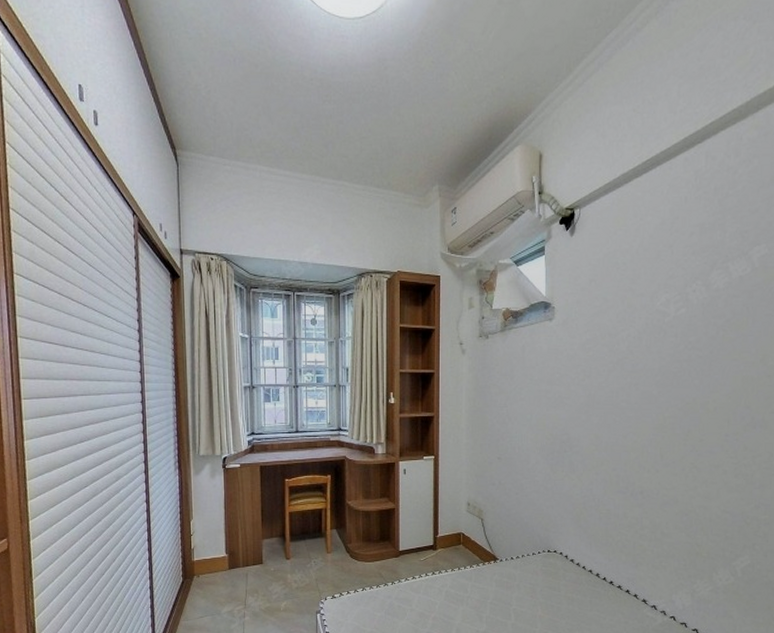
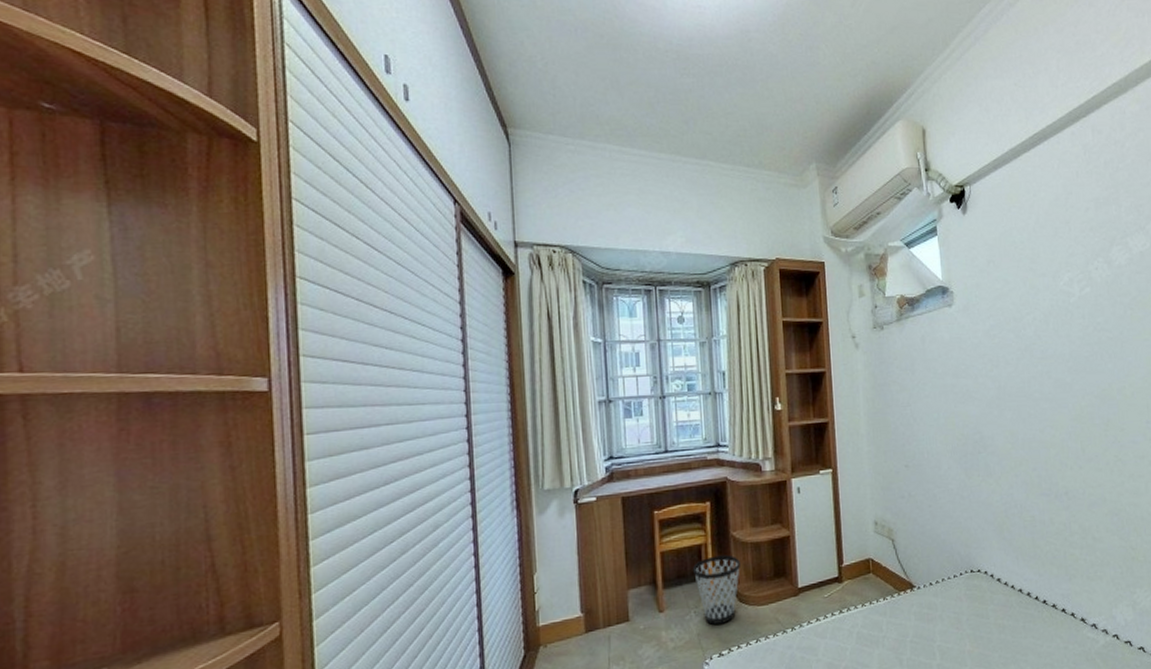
wastebasket: none [315,519,353,573] -> present [693,555,740,625]

